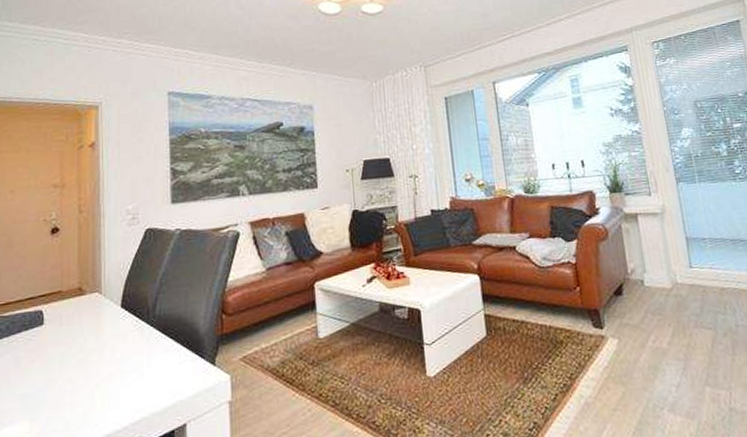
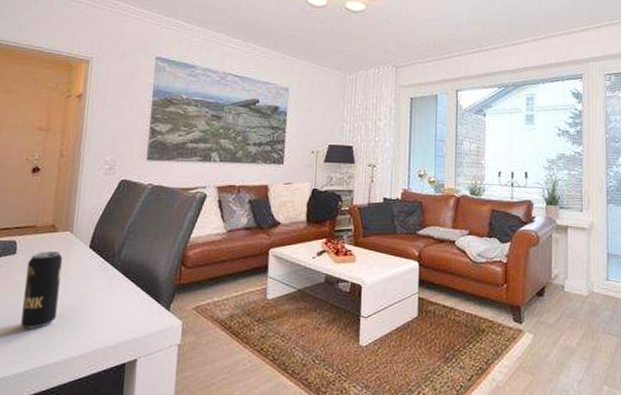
beverage can: none [56,315,94,406] -> present [20,250,63,329]

